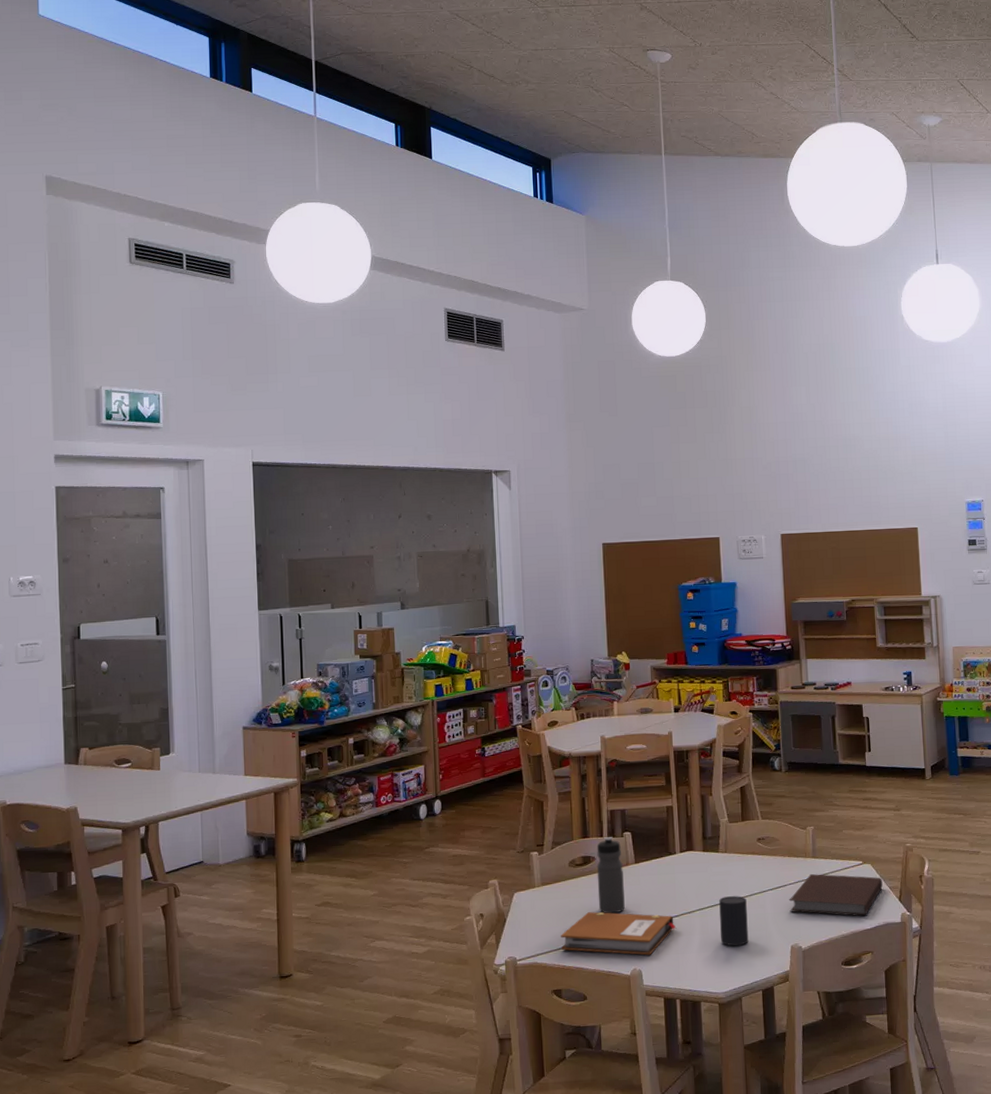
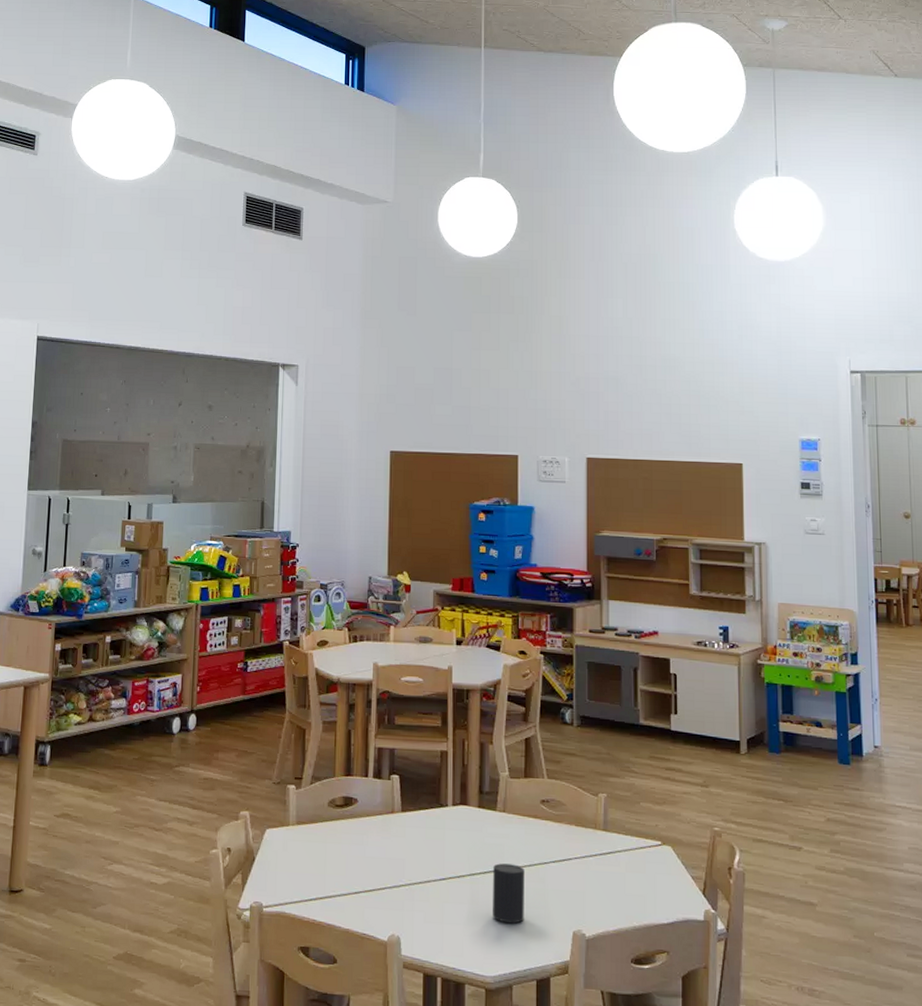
notebook: present [561,912,677,956] -> none [313,861,443,921]
water bottle: present [596,837,625,914] -> none [357,778,388,867]
notebook: present [789,873,883,917] -> none [574,849,684,908]

